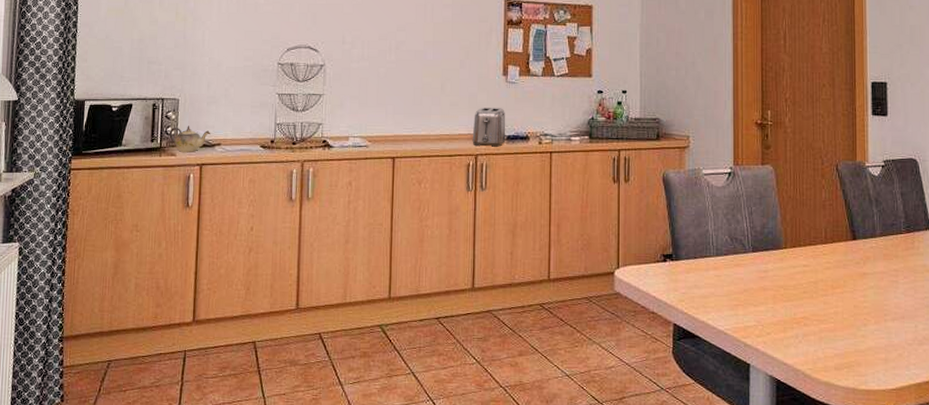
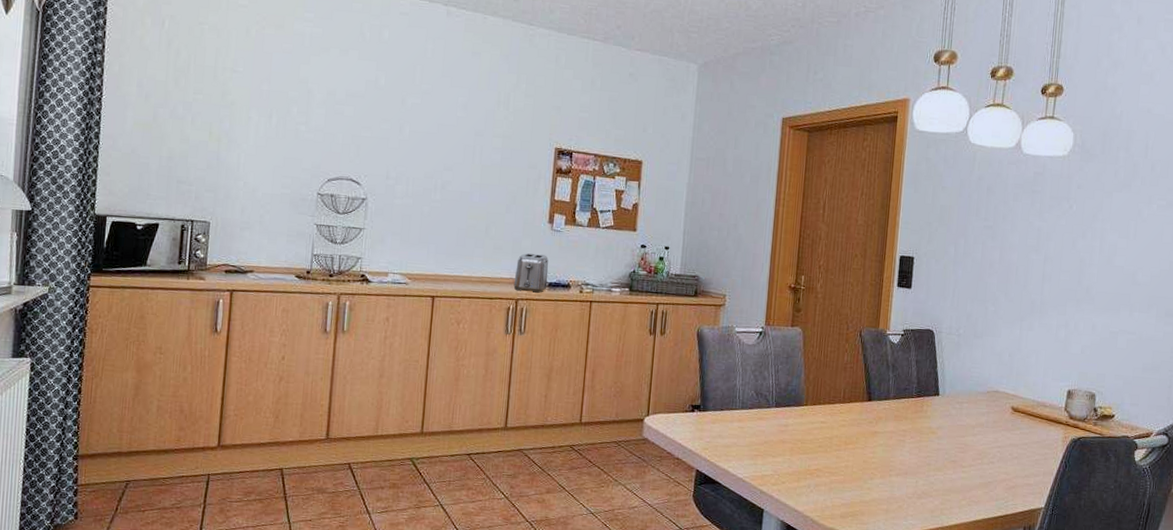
teapot: present [169,126,211,153] -> none [198,250,243,278]

